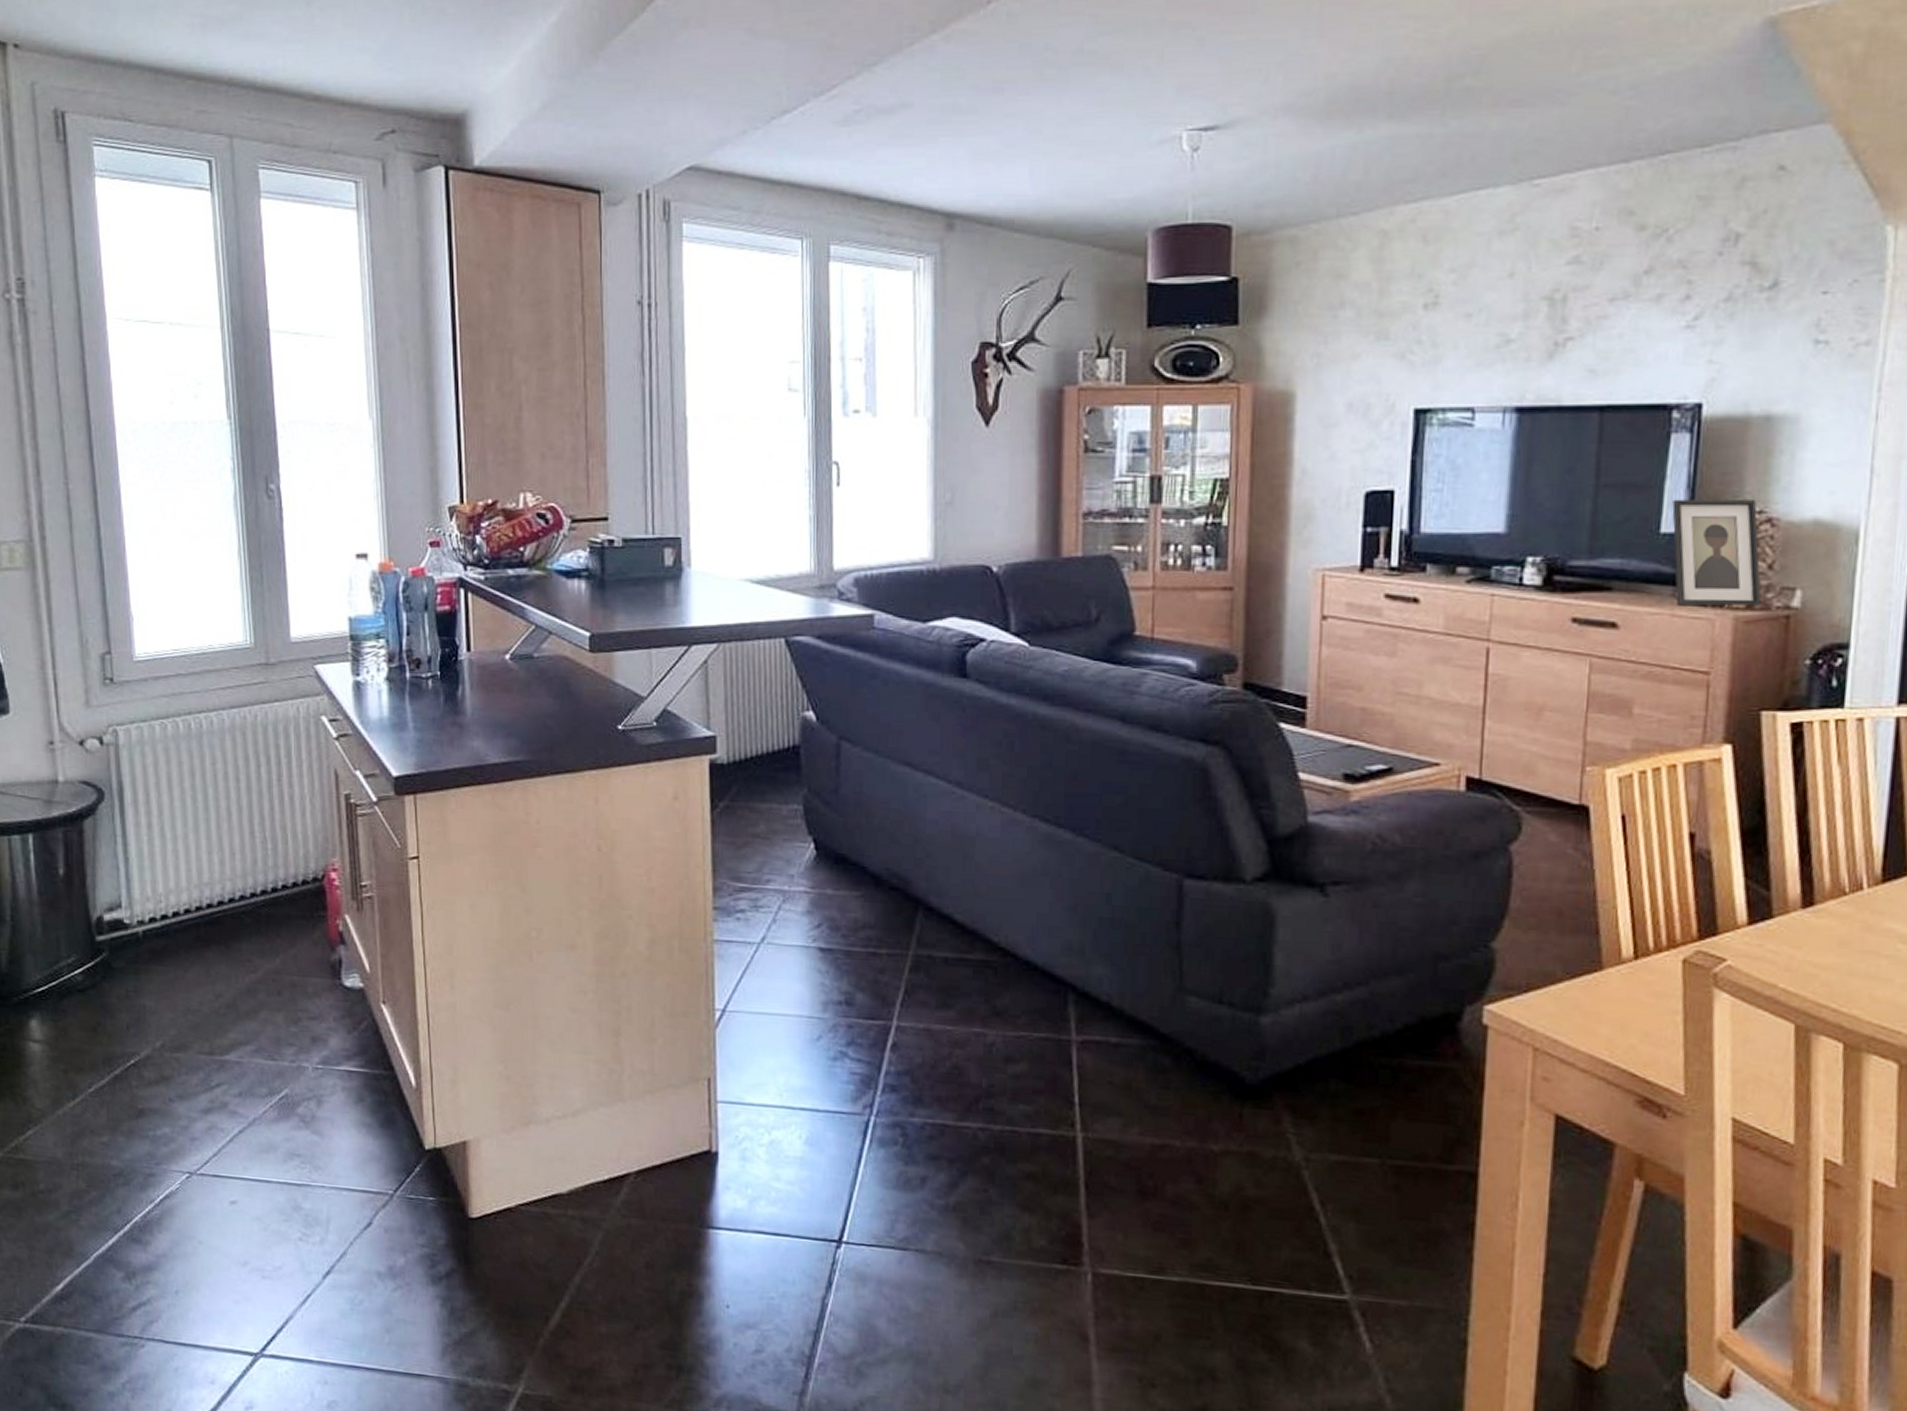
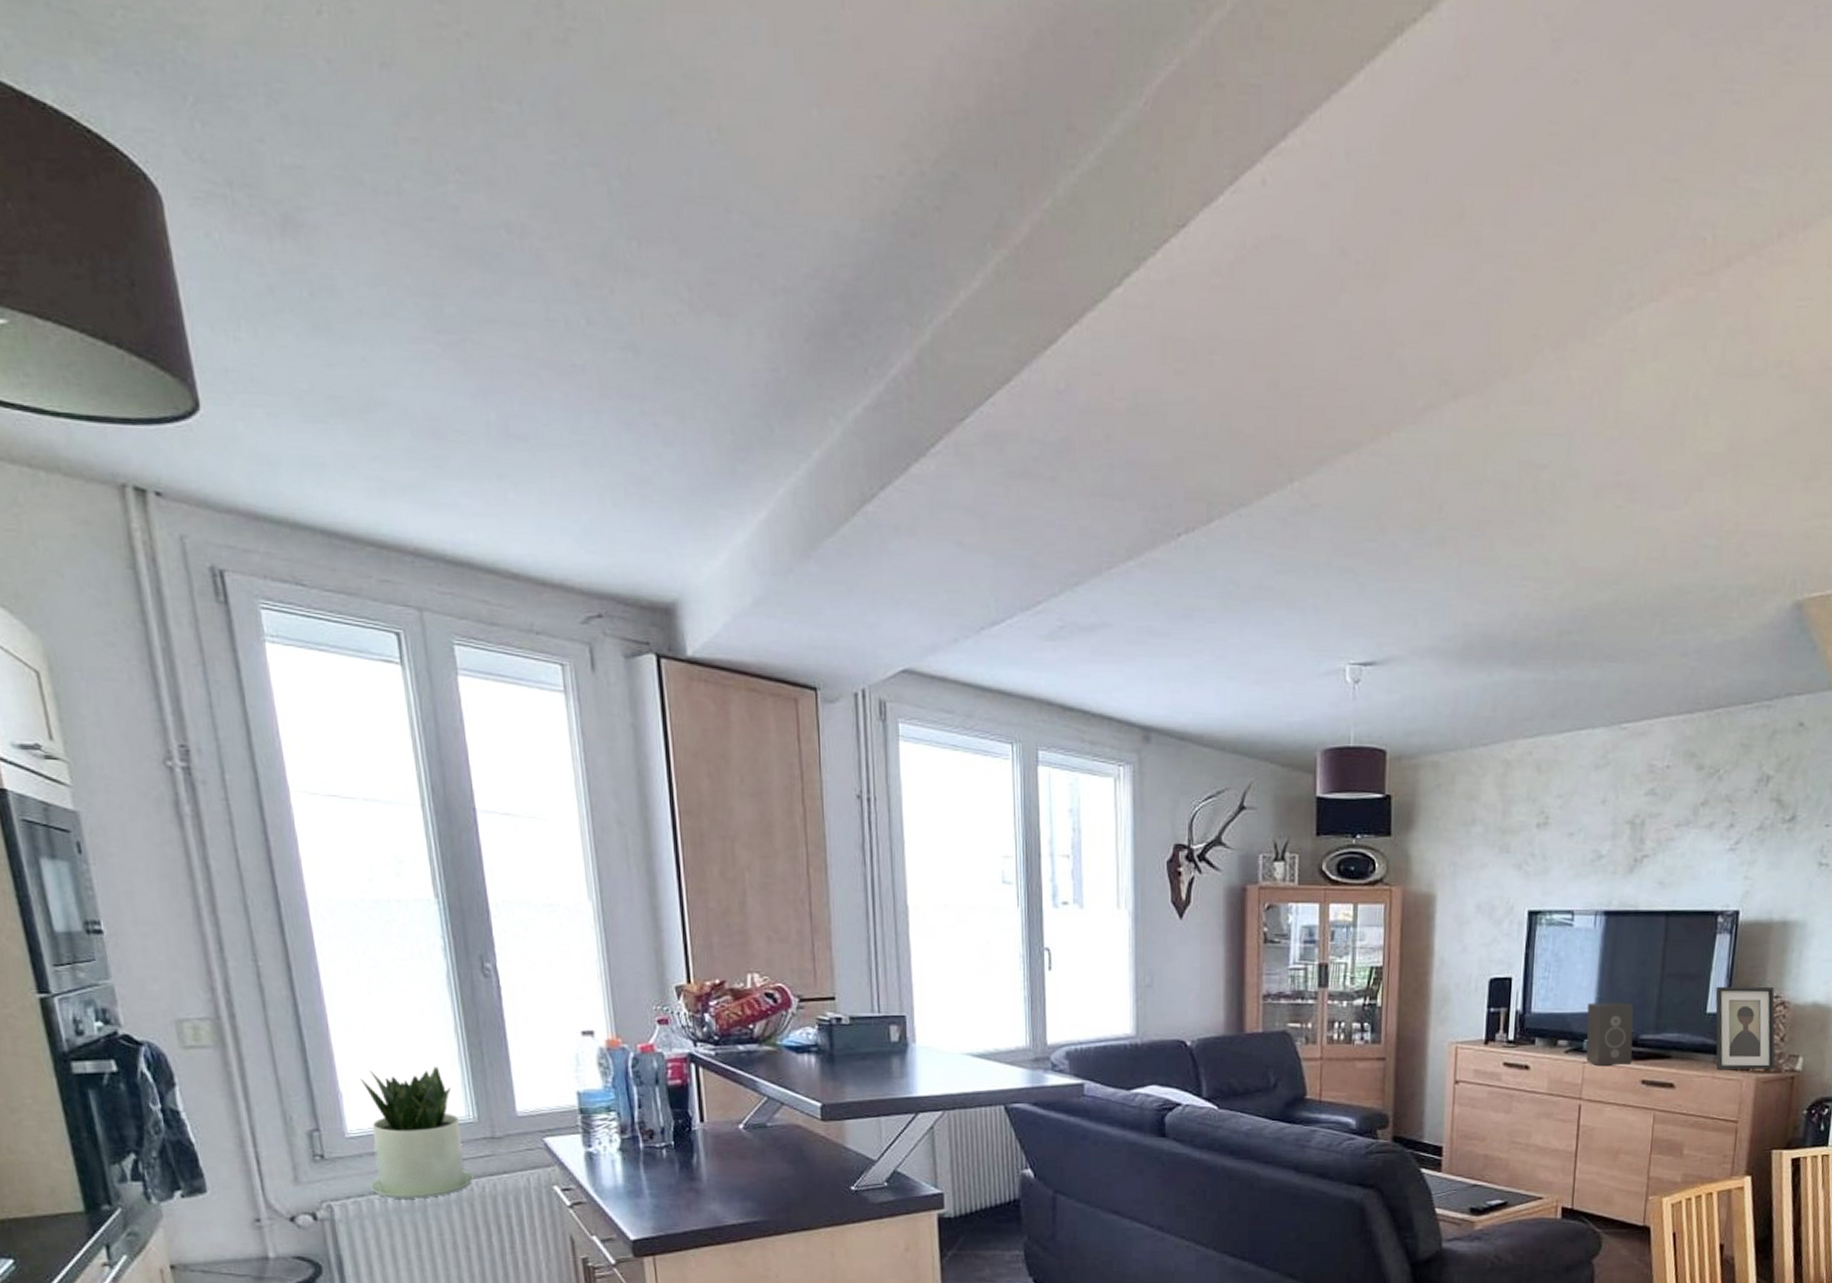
planter: none [150,590,248,726] -> present [360,1067,475,1199]
speaker: none [1494,519,1559,600] -> present [1586,1001,1634,1067]

